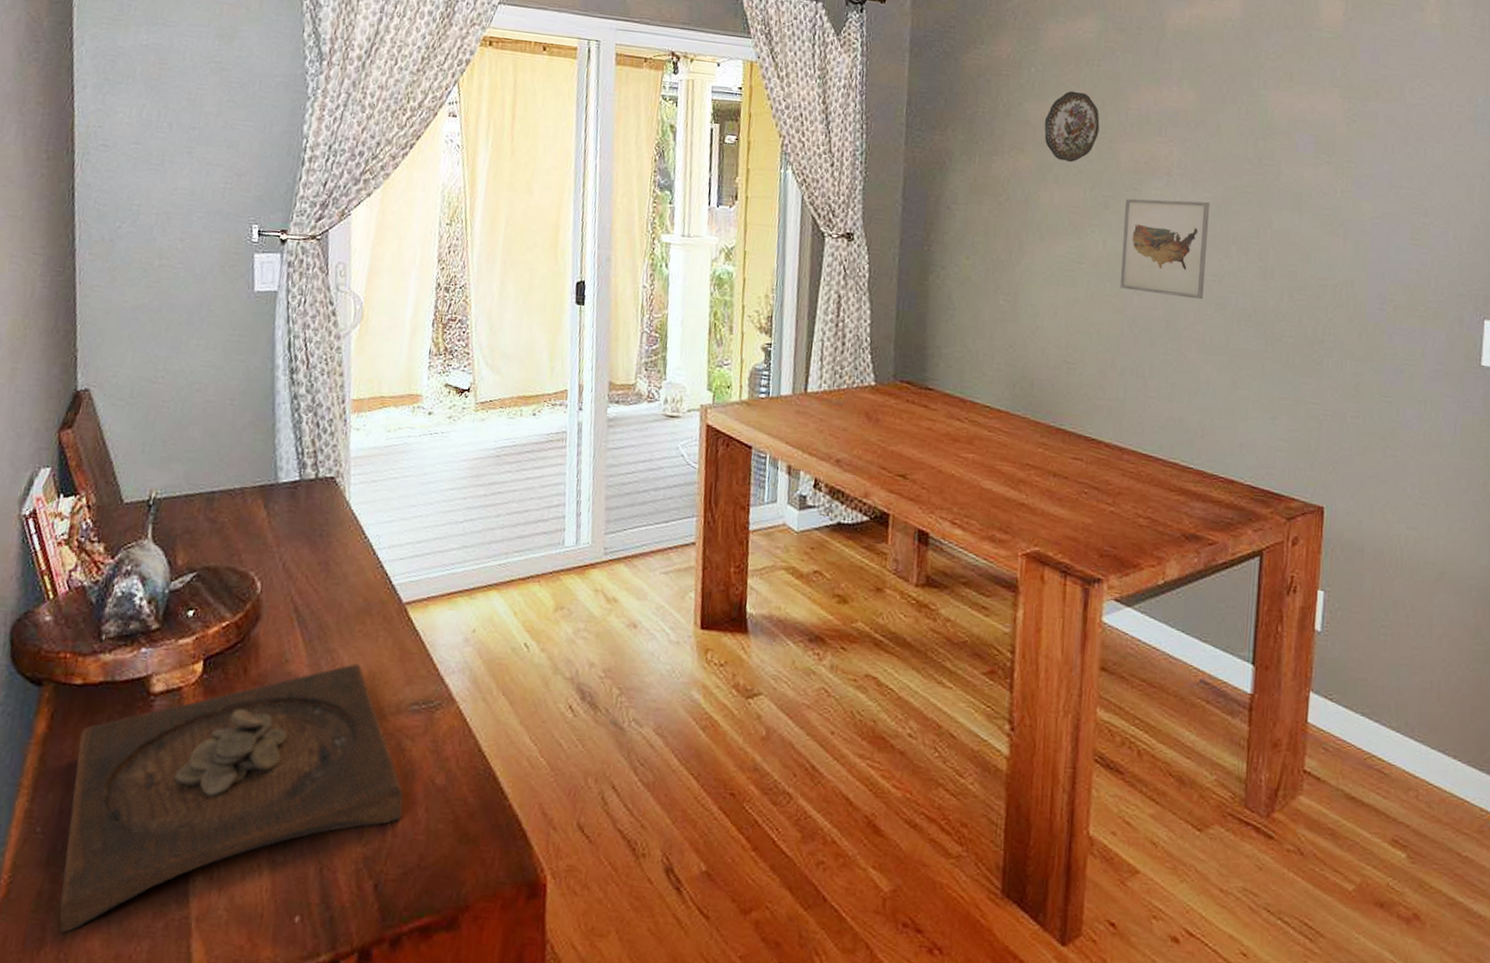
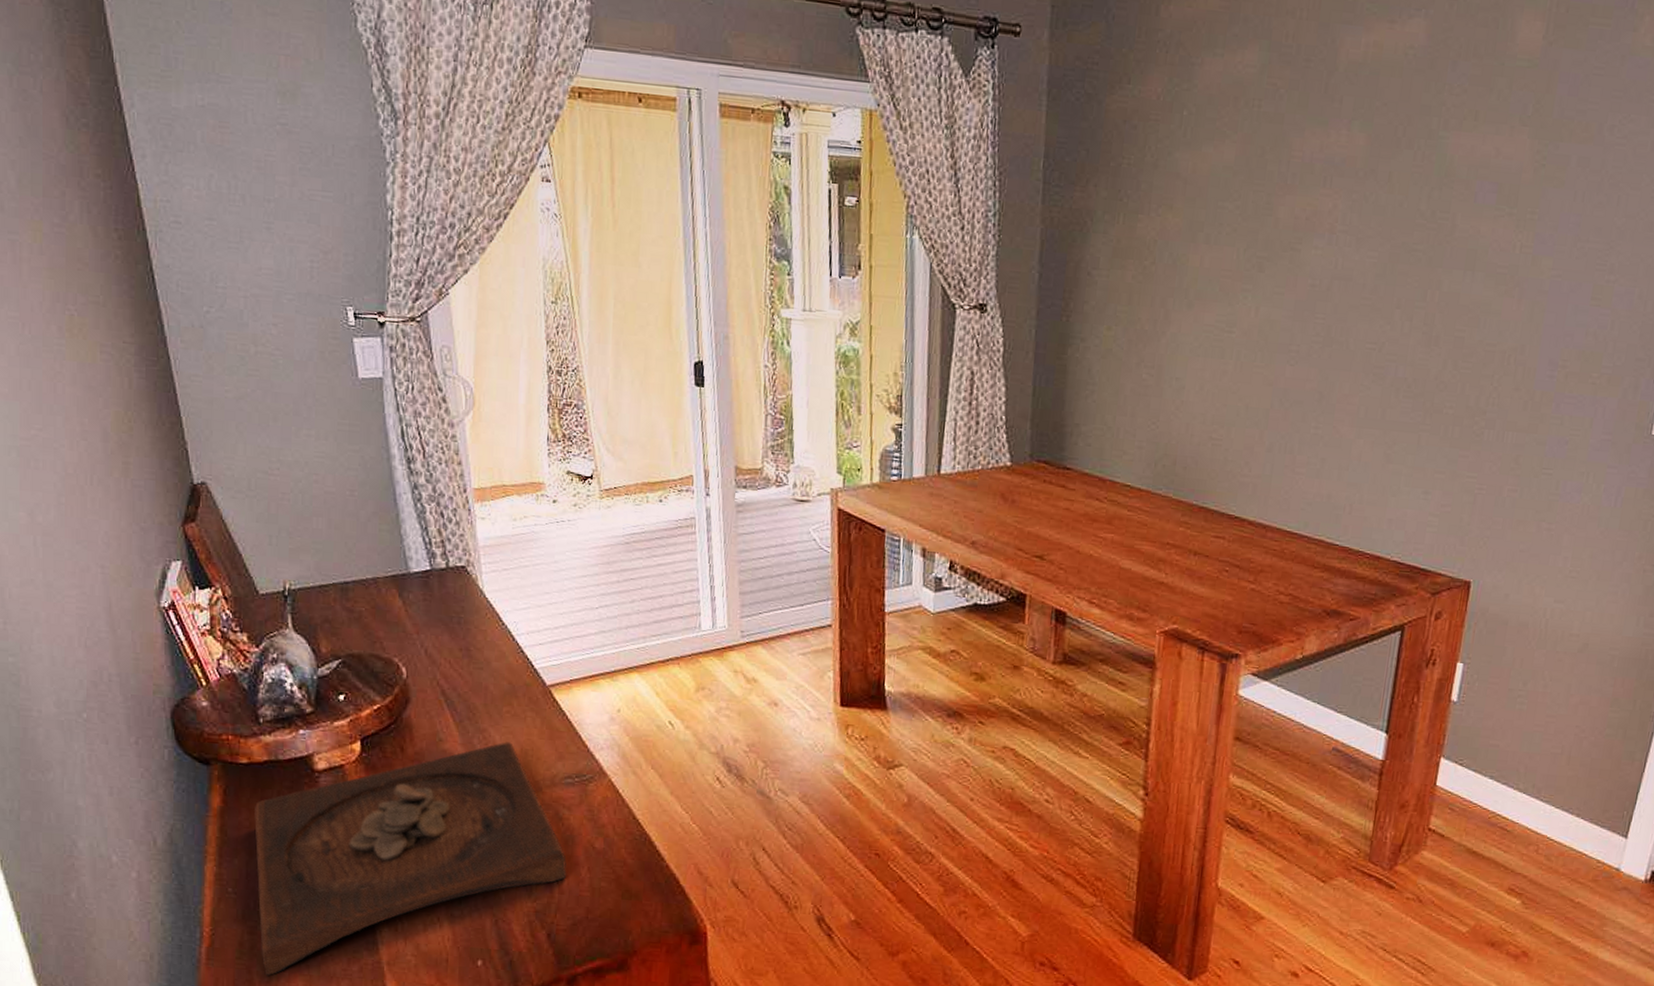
decorative plate: present [1044,91,1100,163] -> none [1195,137,1258,220]
wall art: present [1119,198,1210,300] -> none [1271,259,1375,370]

